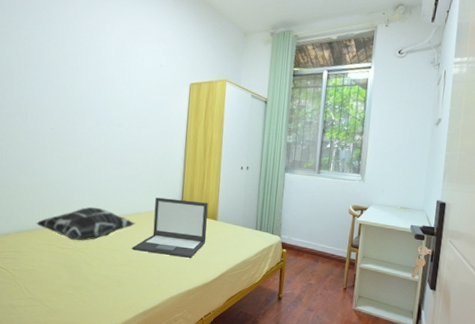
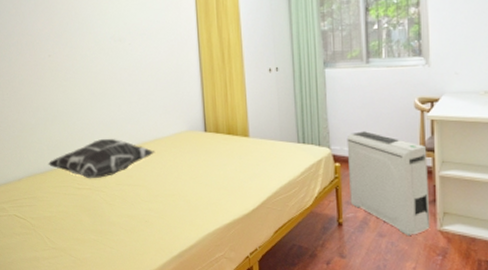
laptop: present [132,197,208,258] -> none [155,117,240,186]
air purifier: none [290,226,353,312] -> present [346,131,430,237]

